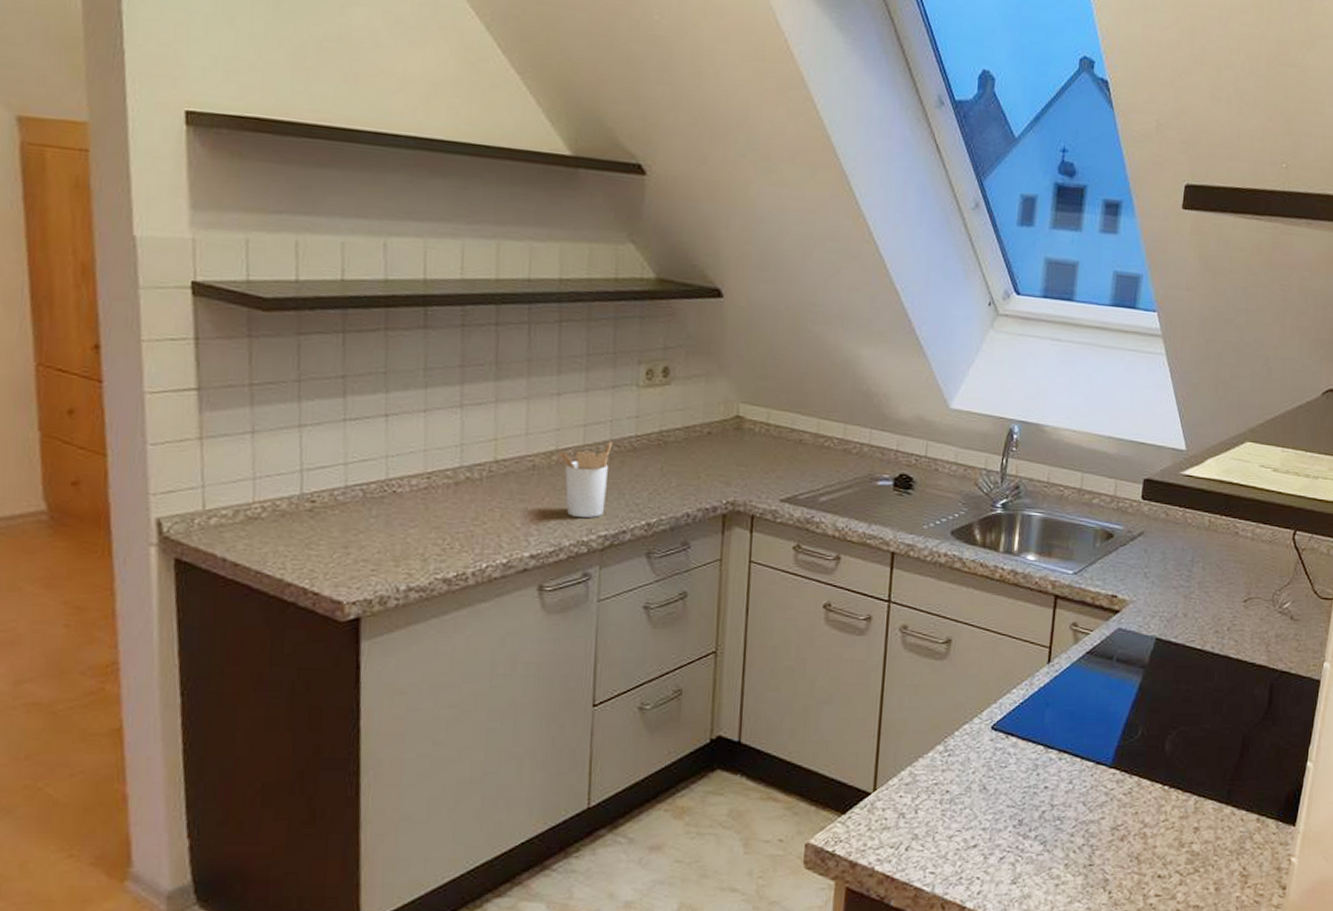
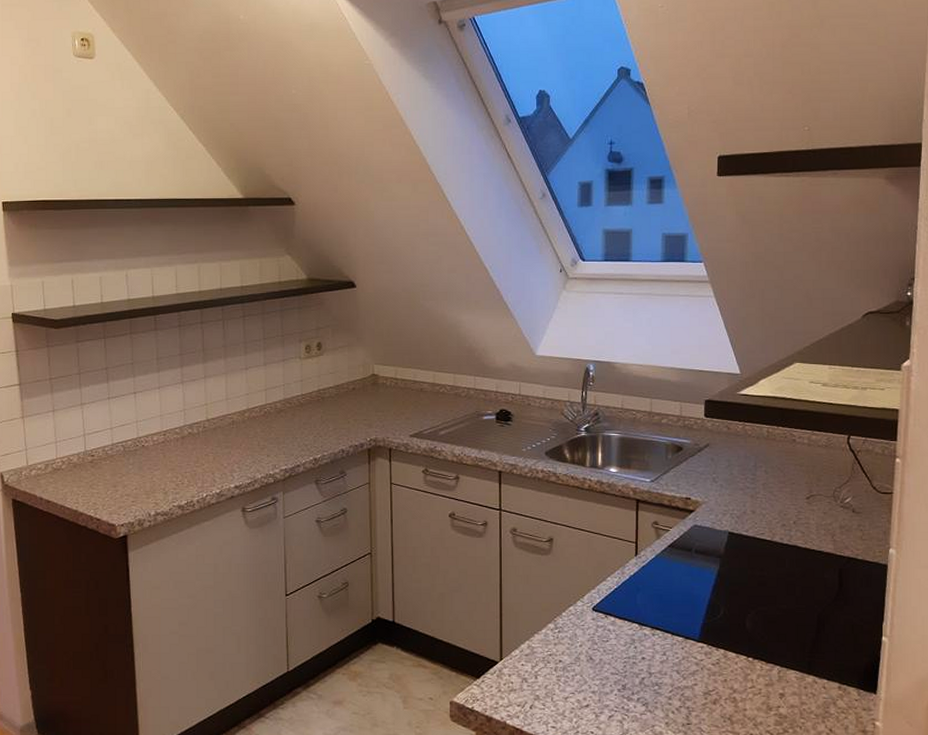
utensil holder: present [558,441,613,519] -> none [249,400,286,458]

